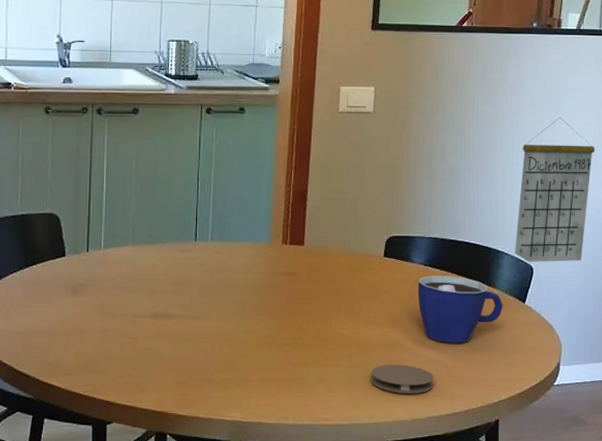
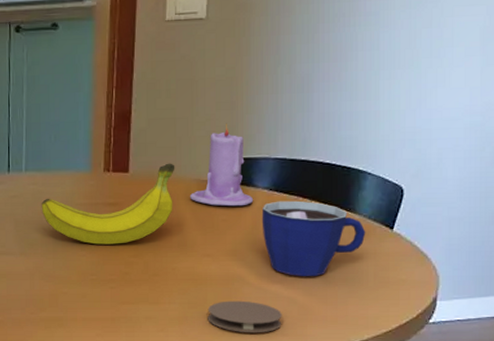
fruit: none [224,238,345,311] -> present [41,163,175,245]
candle: none [356,205,411,279] -> present [189,123,254,207]
calendar: present [515,117,595,262] -> none [381,9,485,182]

